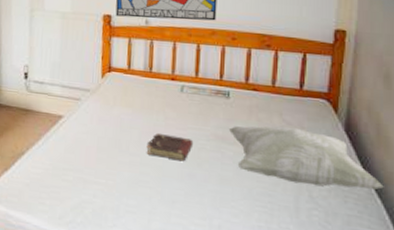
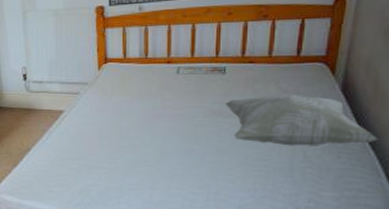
book: present [146,132,194,162] -> none [145,115,191,139]

